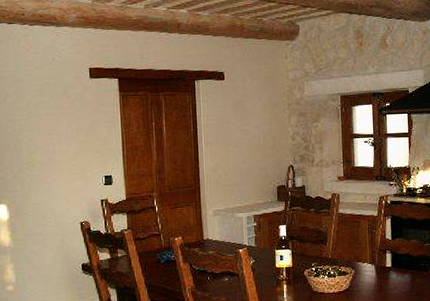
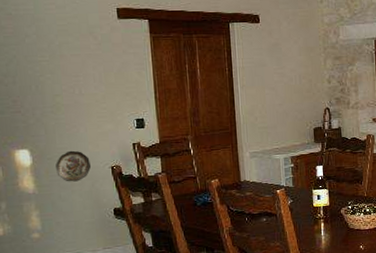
decorative plate: none [30,206,62,237] -> present [56,150,92,182]

